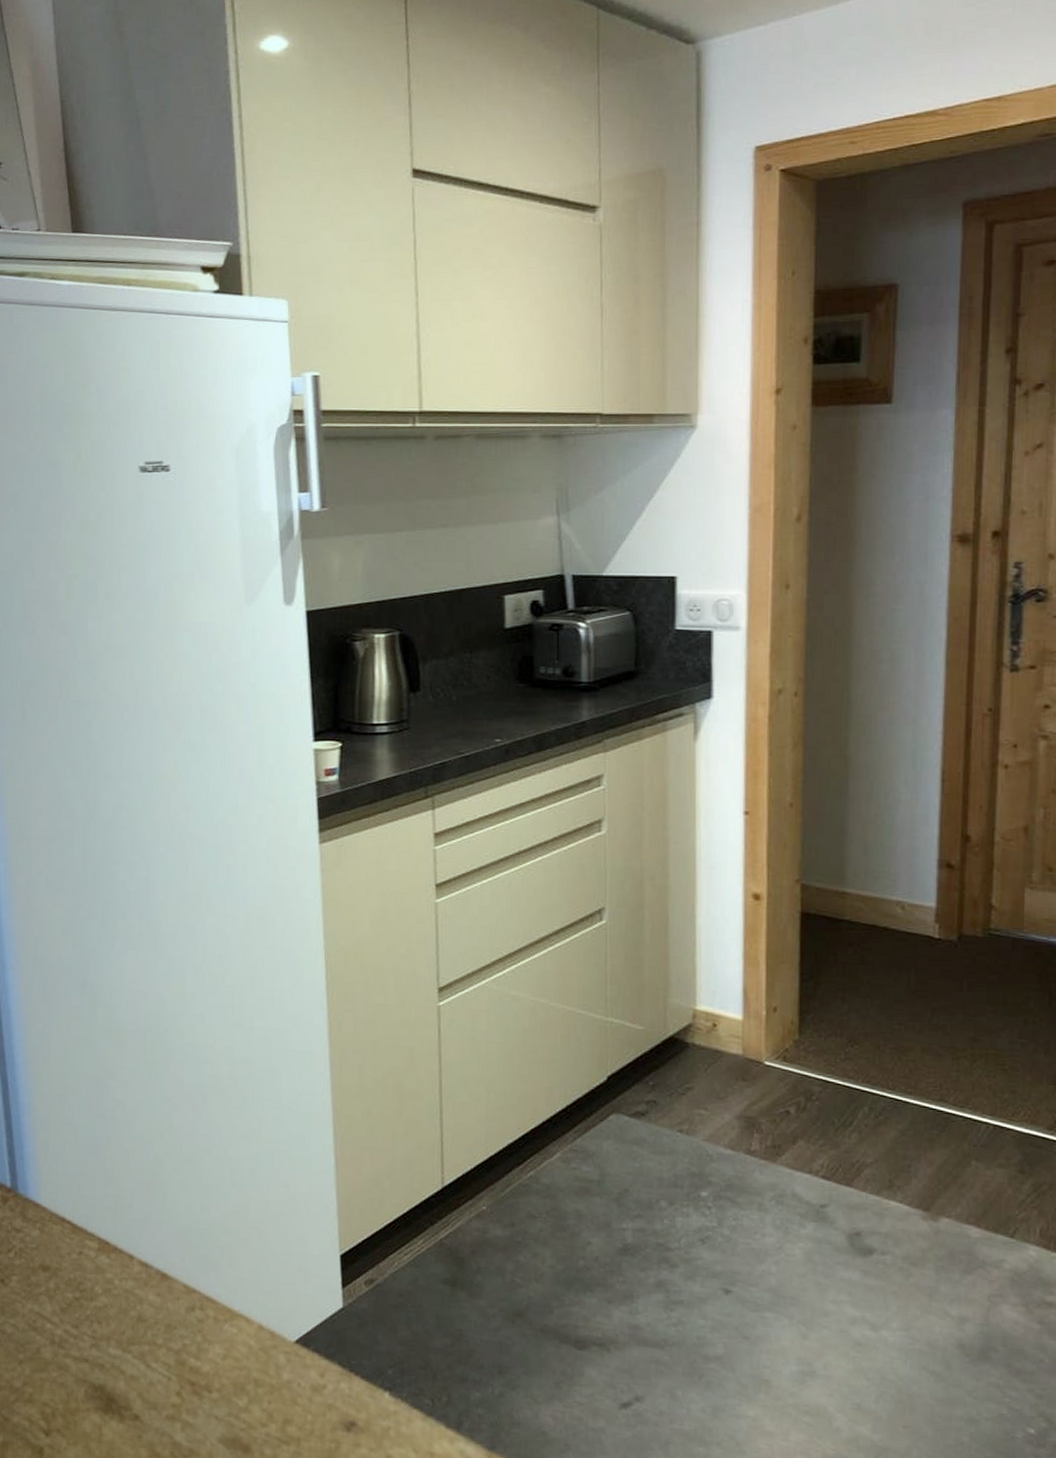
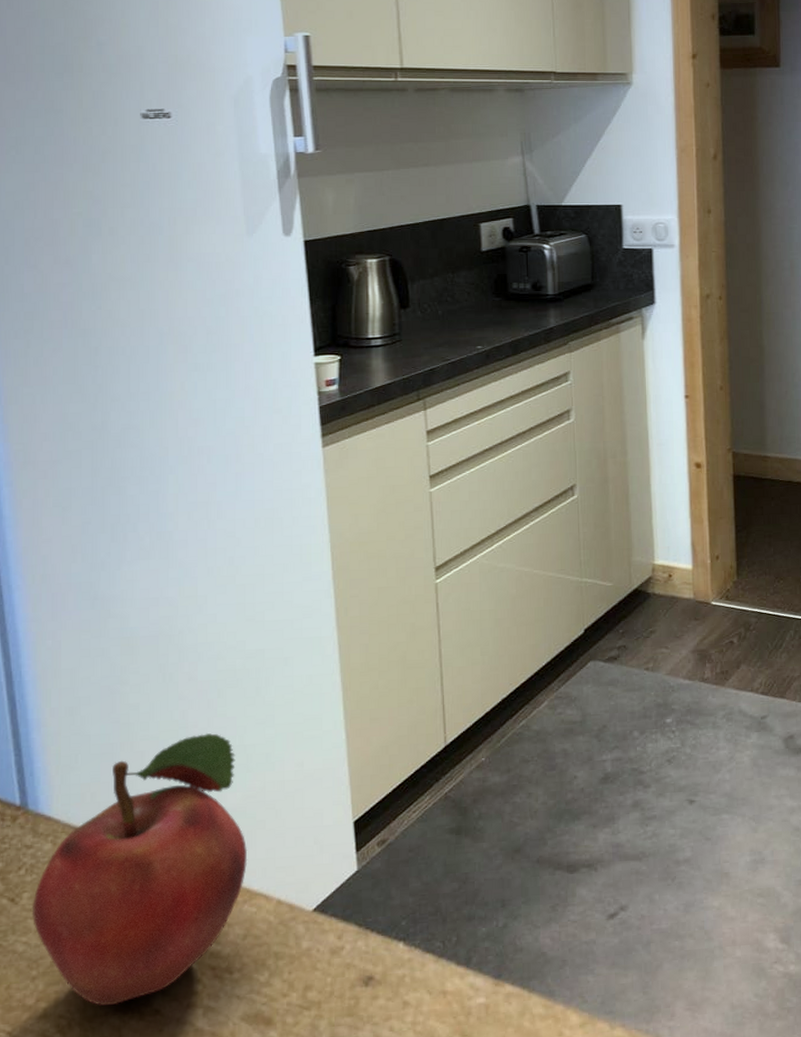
fruit: none [20,1139,230,1402] -> present [31,732,248,1006]

